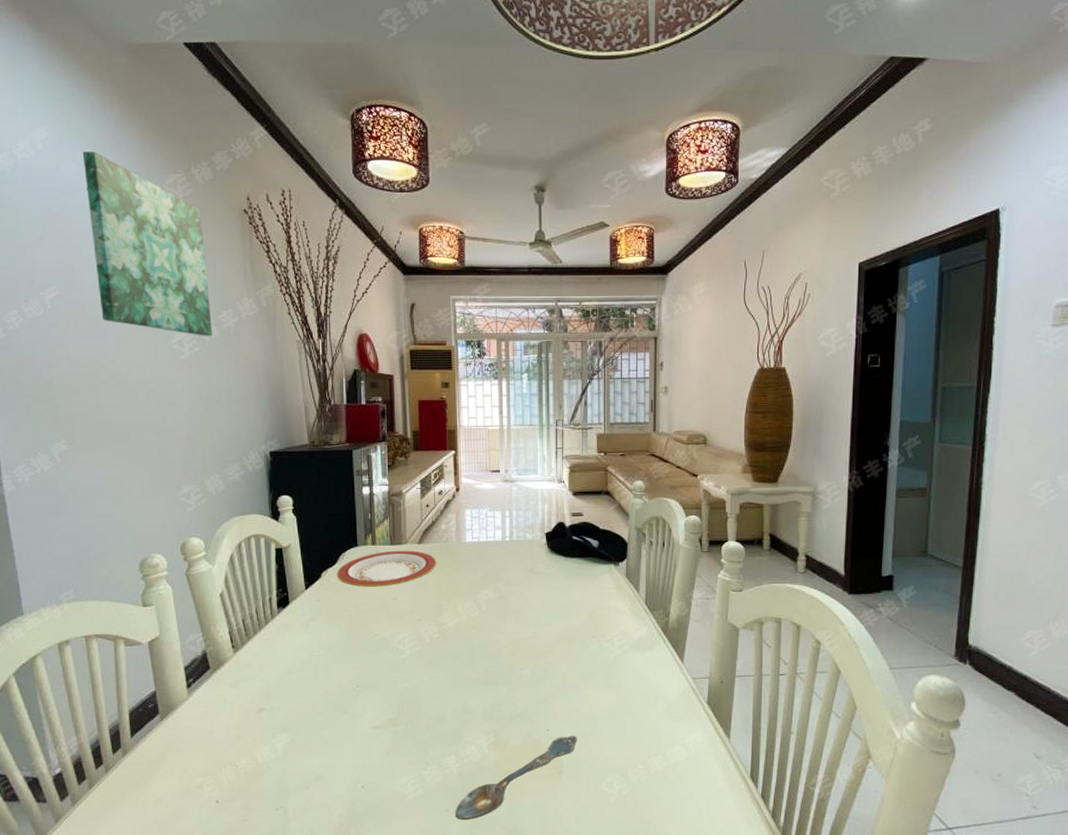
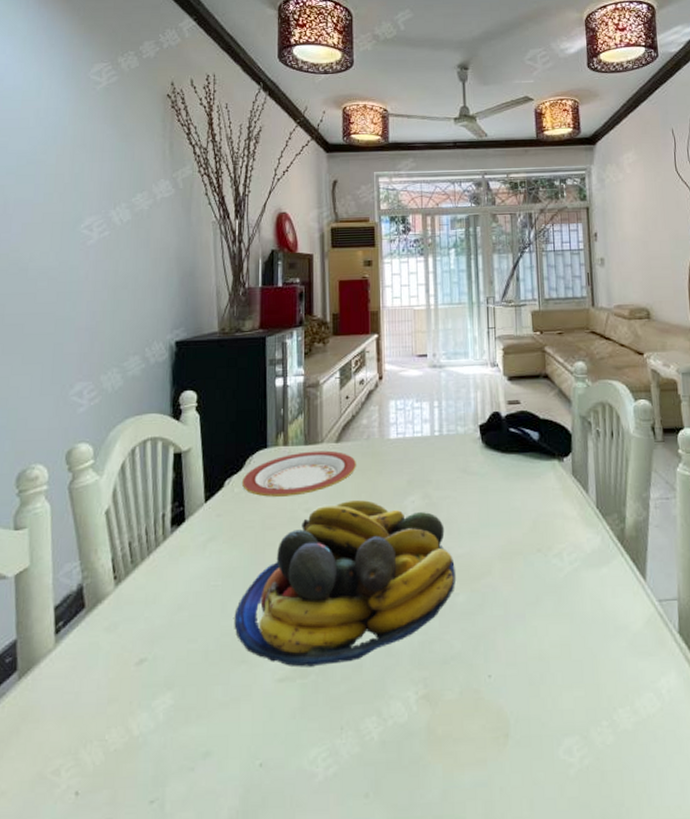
wall art: present [82,152,212,336] -> none [10,45,125,220]
fruit bowl: none [335,591,521,719] -> present [234,499,455,667]
spoon: present [455,736,578,820] -> none [376,683,526,809]

